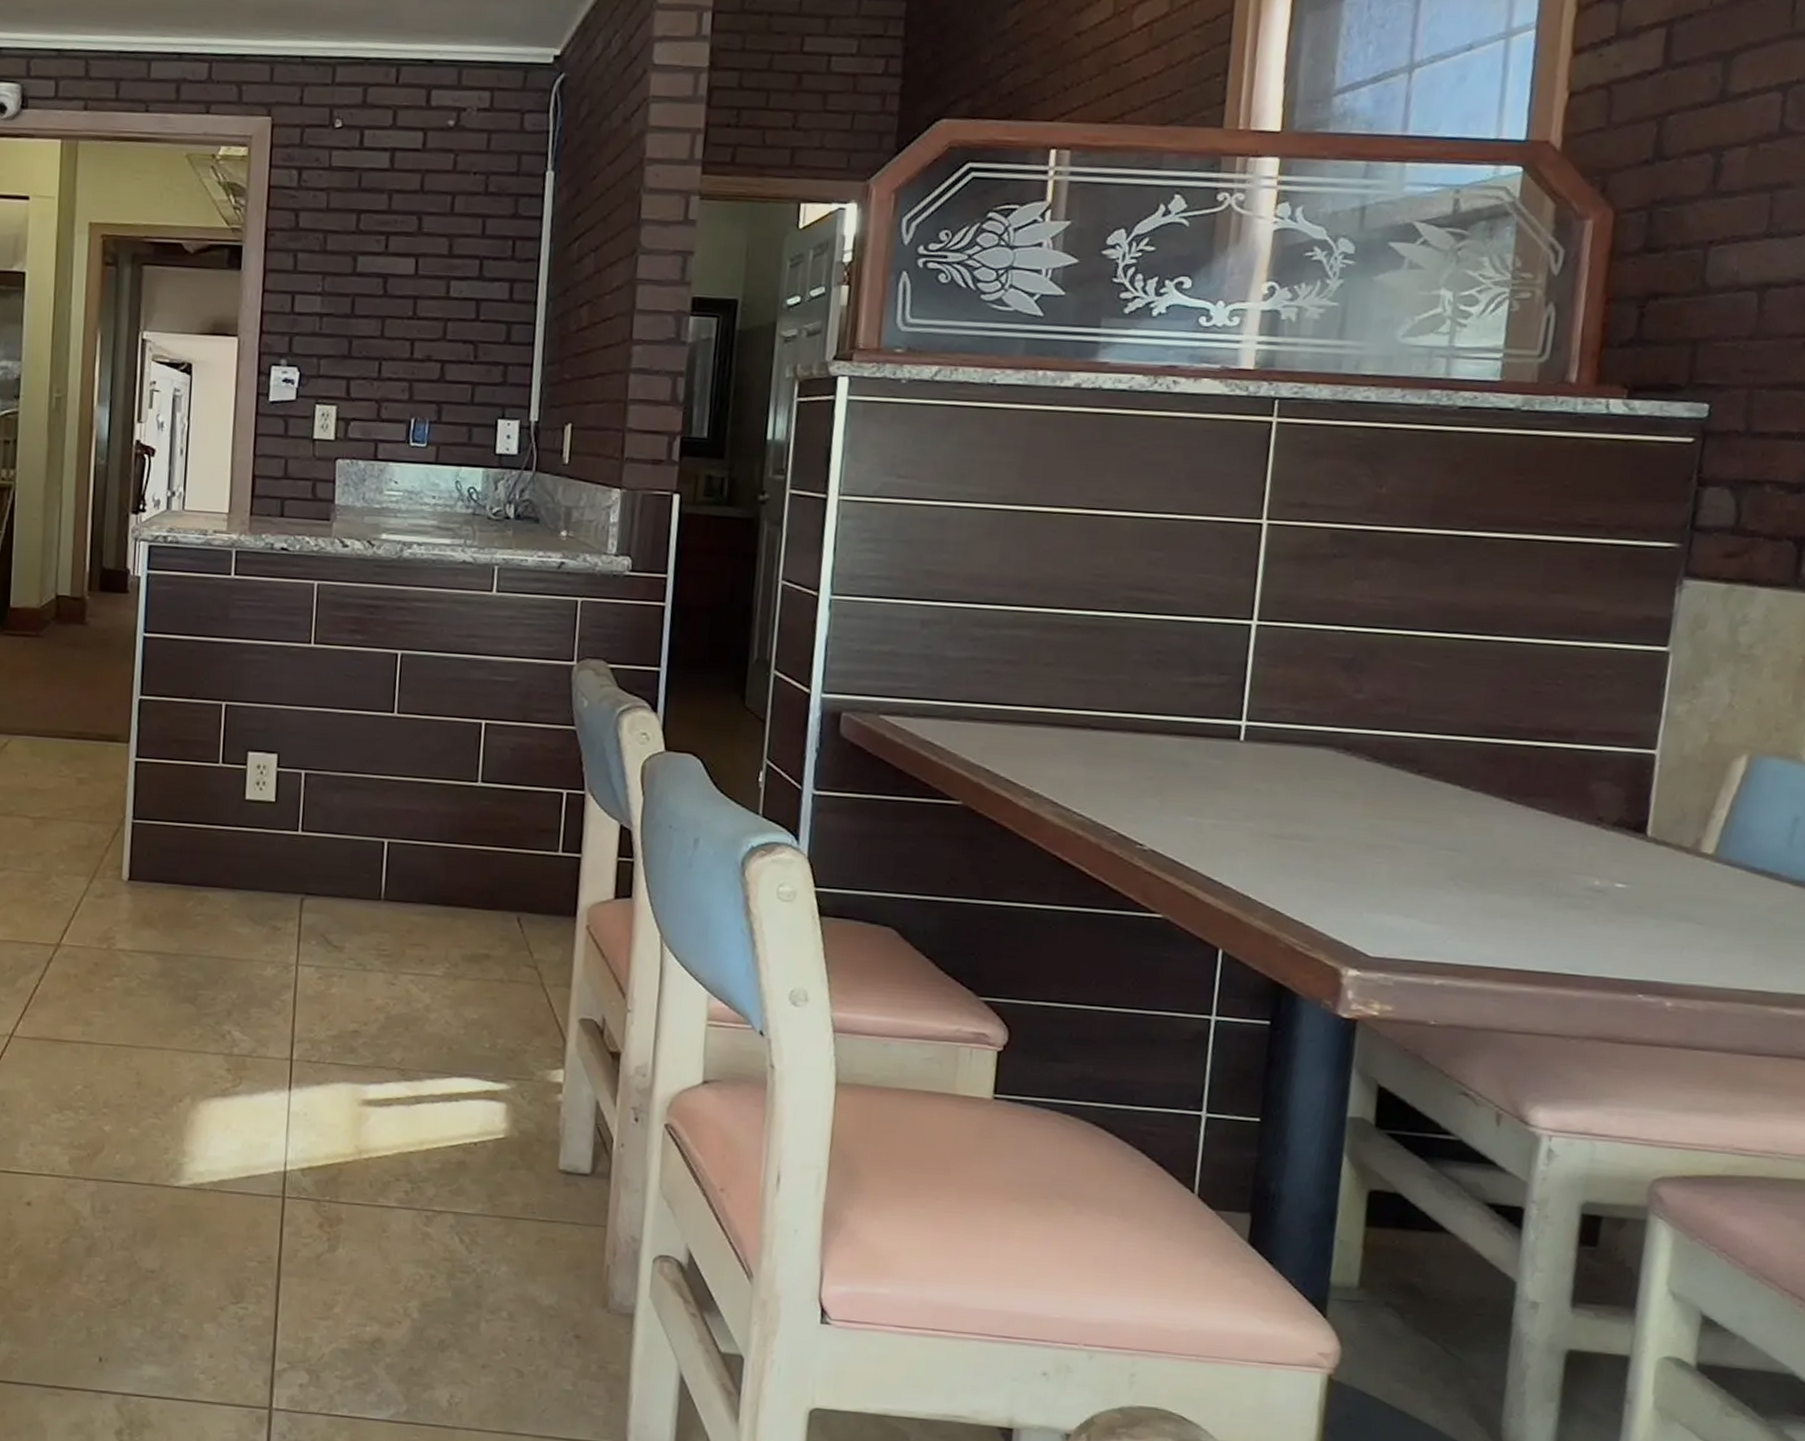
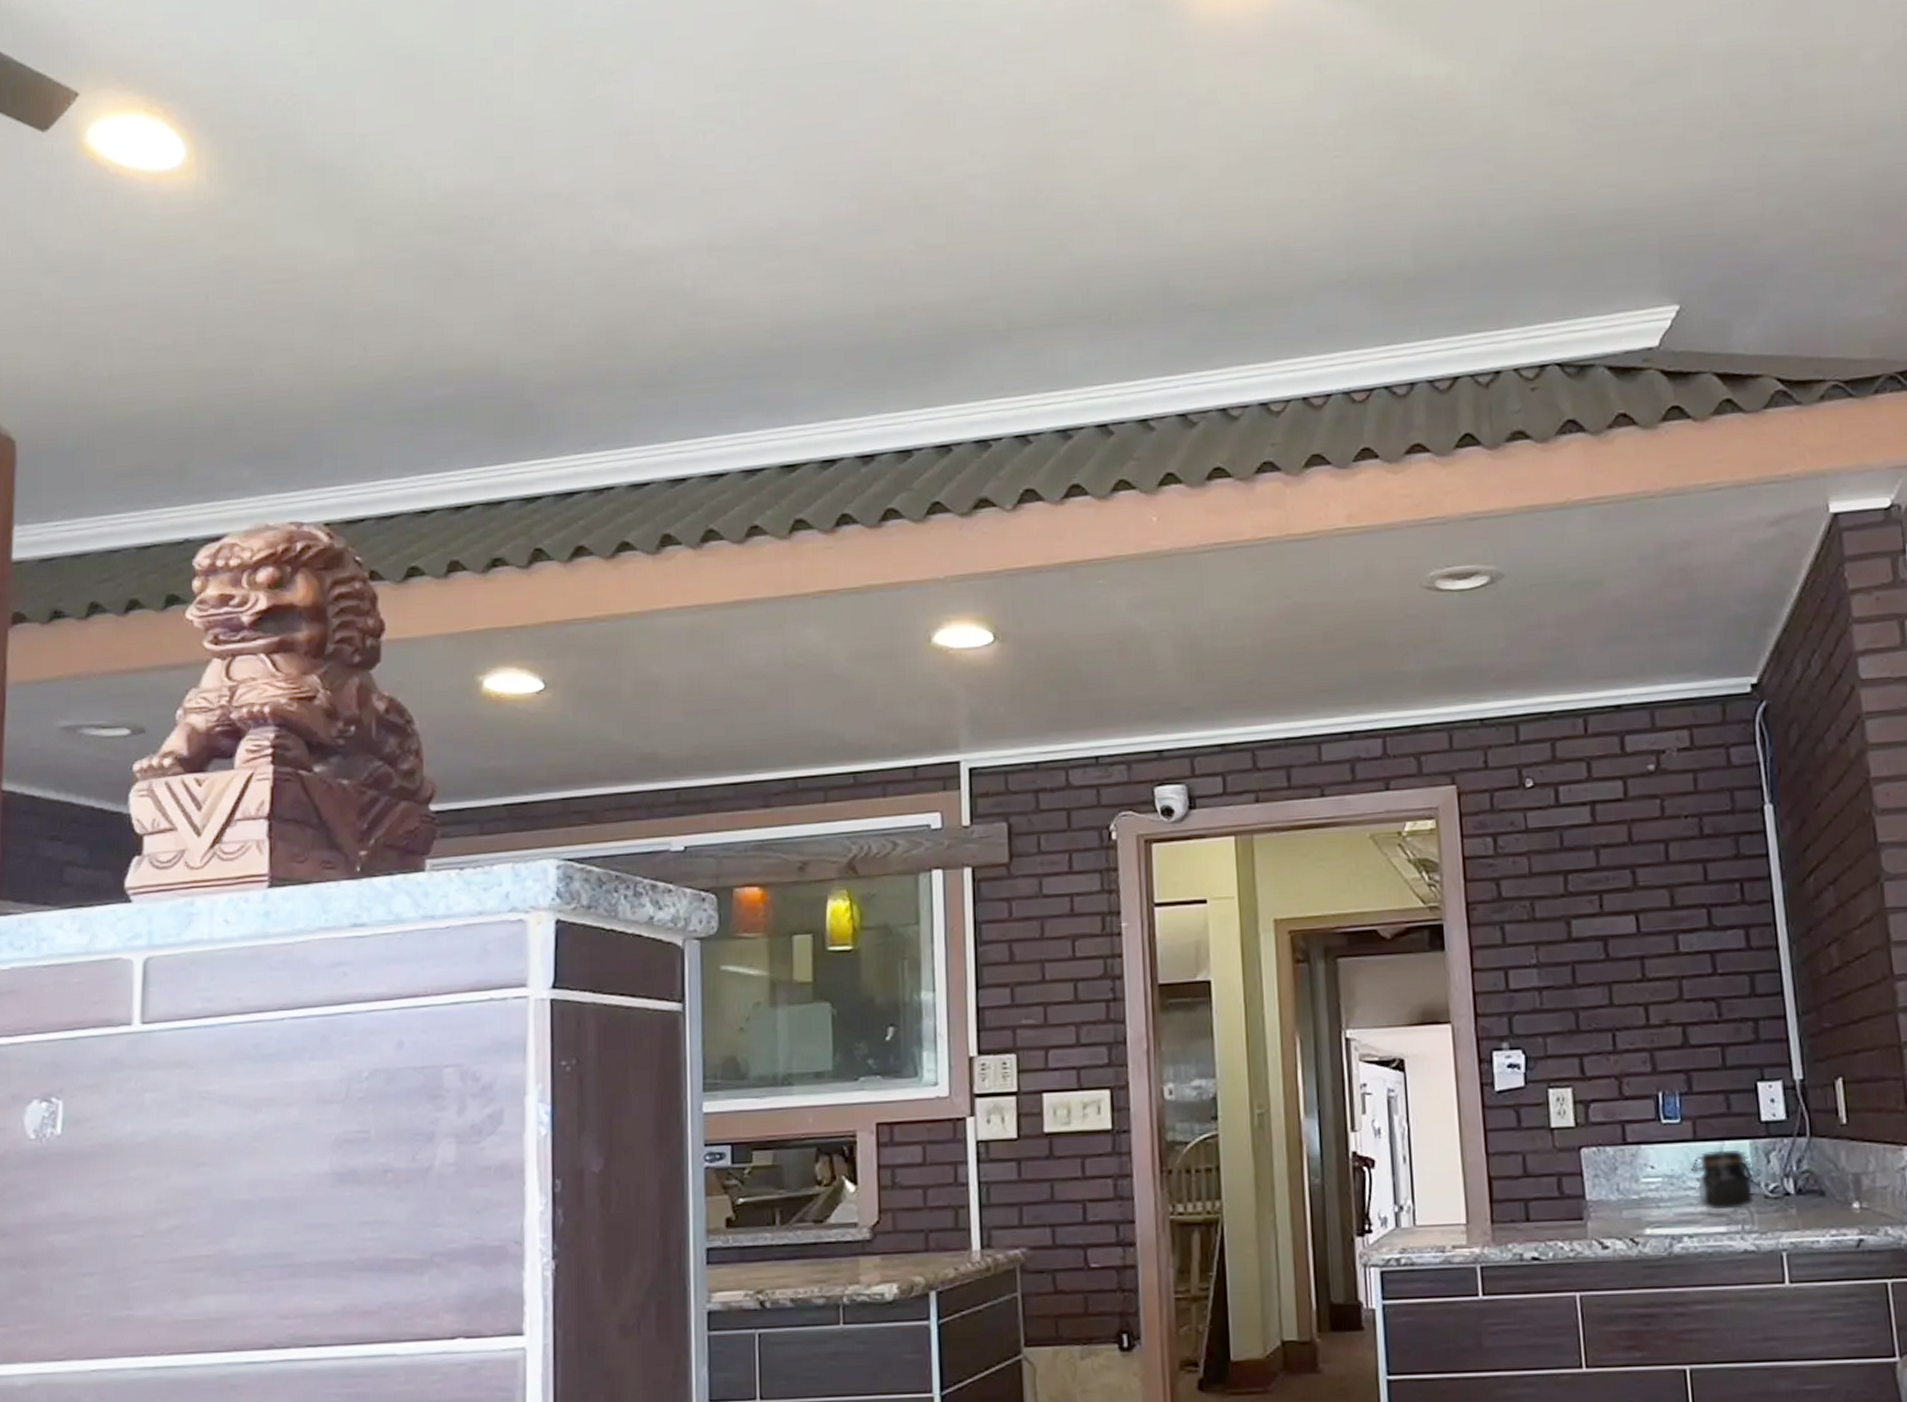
jar: none [428,473,483,526] -> present [1690,1149,1756,1210]

